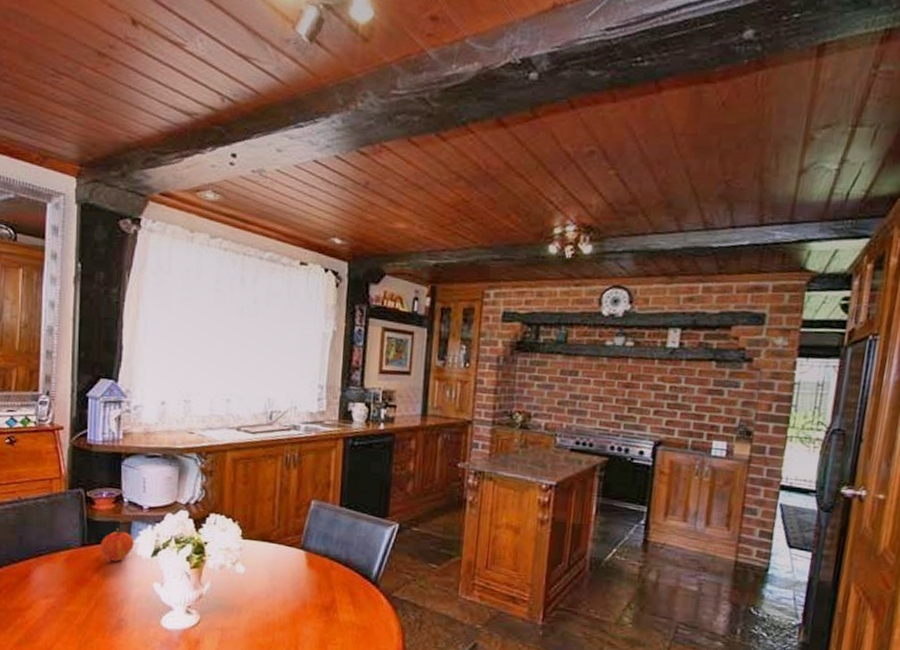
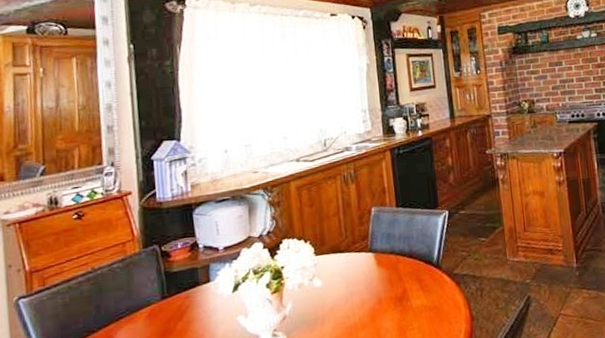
fruit: present [100,528,135,562] -> none [180,273,215,307]

